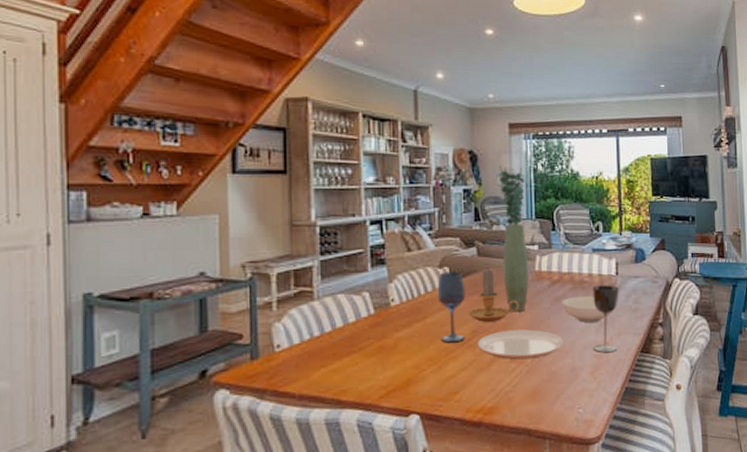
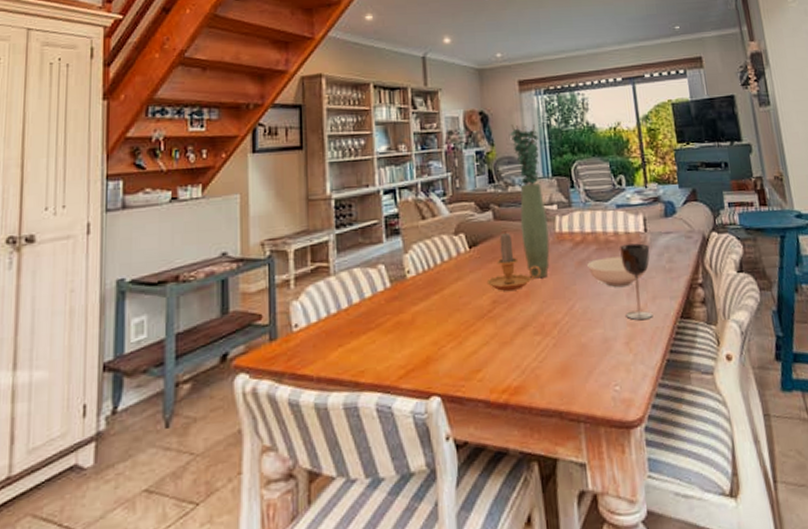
wineglass: present [437,271,466,343] -> none [453,238,485,316]
plate: present [478,329,563,360] -> none [499,297,592,332]

